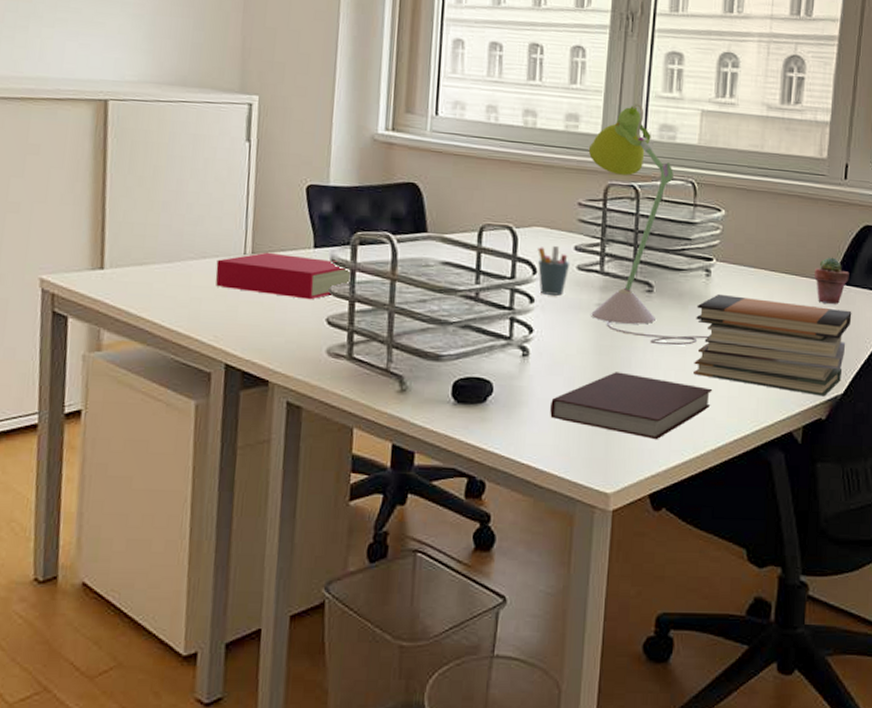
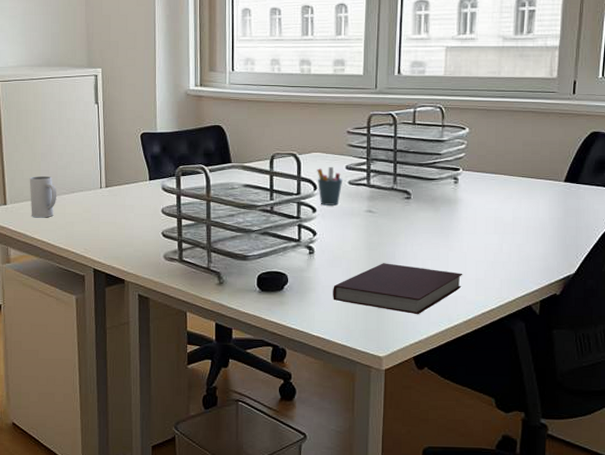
mug: none [139,232,180,290] -> present [29,176,56,218]
book: present [215,252,350,300] -> none [82,185,176,219]
desk lamp: present [588,102,709,346] -> none [353,45,458,240]
book stack: present [693,293,852,397] -> none [446,197,582,276]
potted succulent: present [815,257,849,304] -> none [548,161,579,200]

